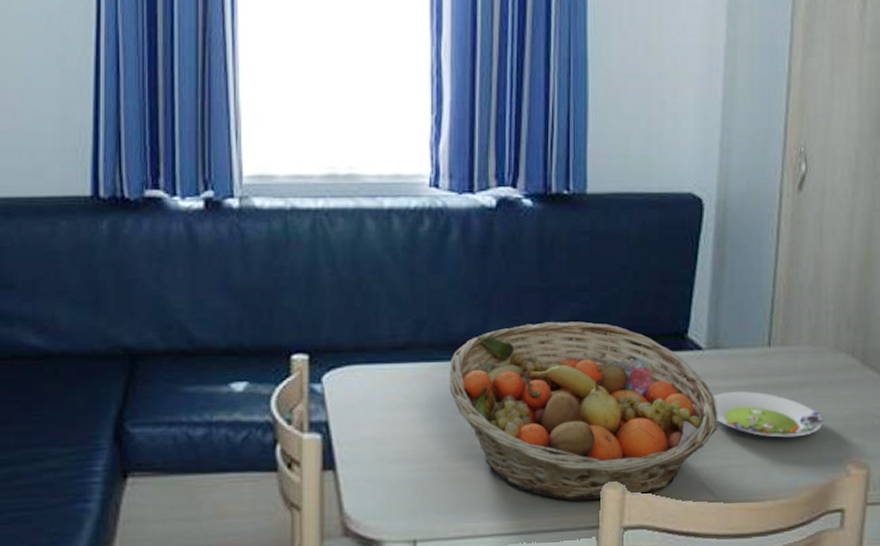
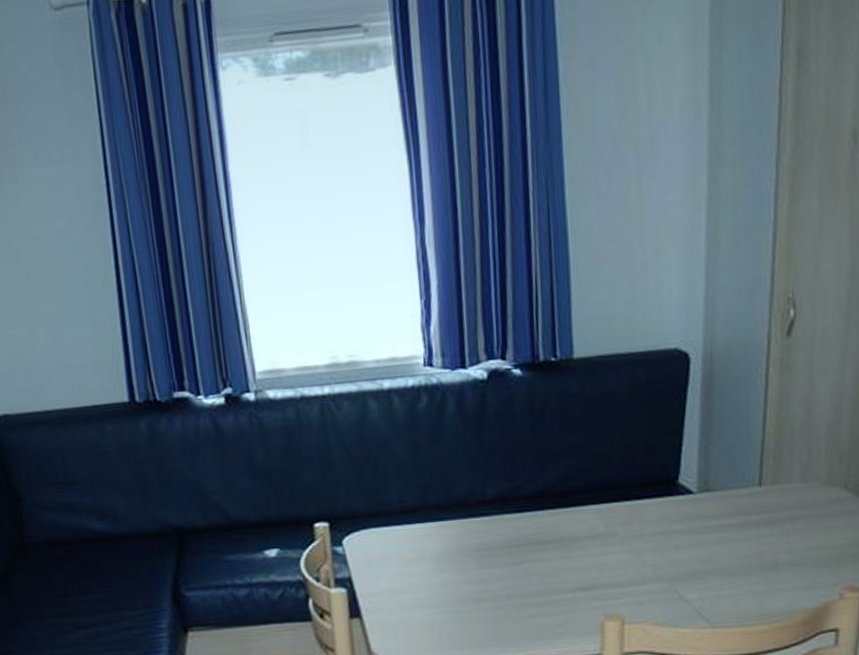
fruit basket: present [449,321,719,501] -> none [455,476,712,633]
salad plate: present [712,391,825,438] -> none [705,528,818,569]

